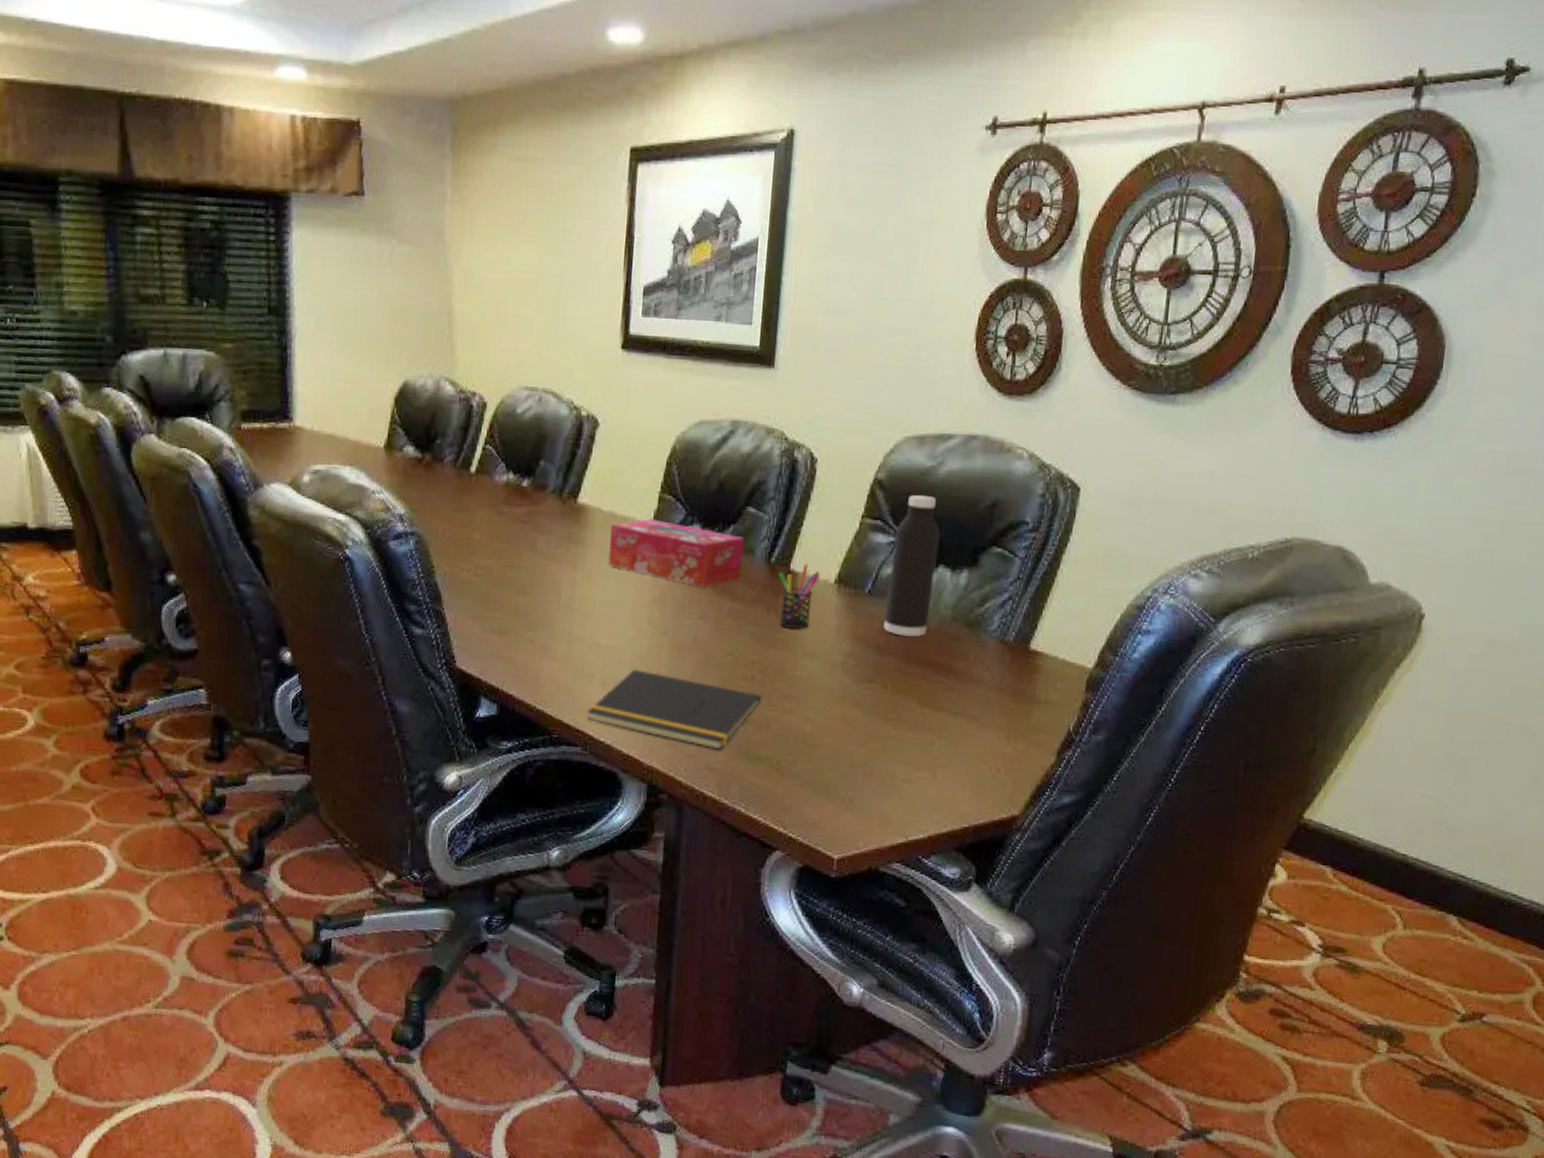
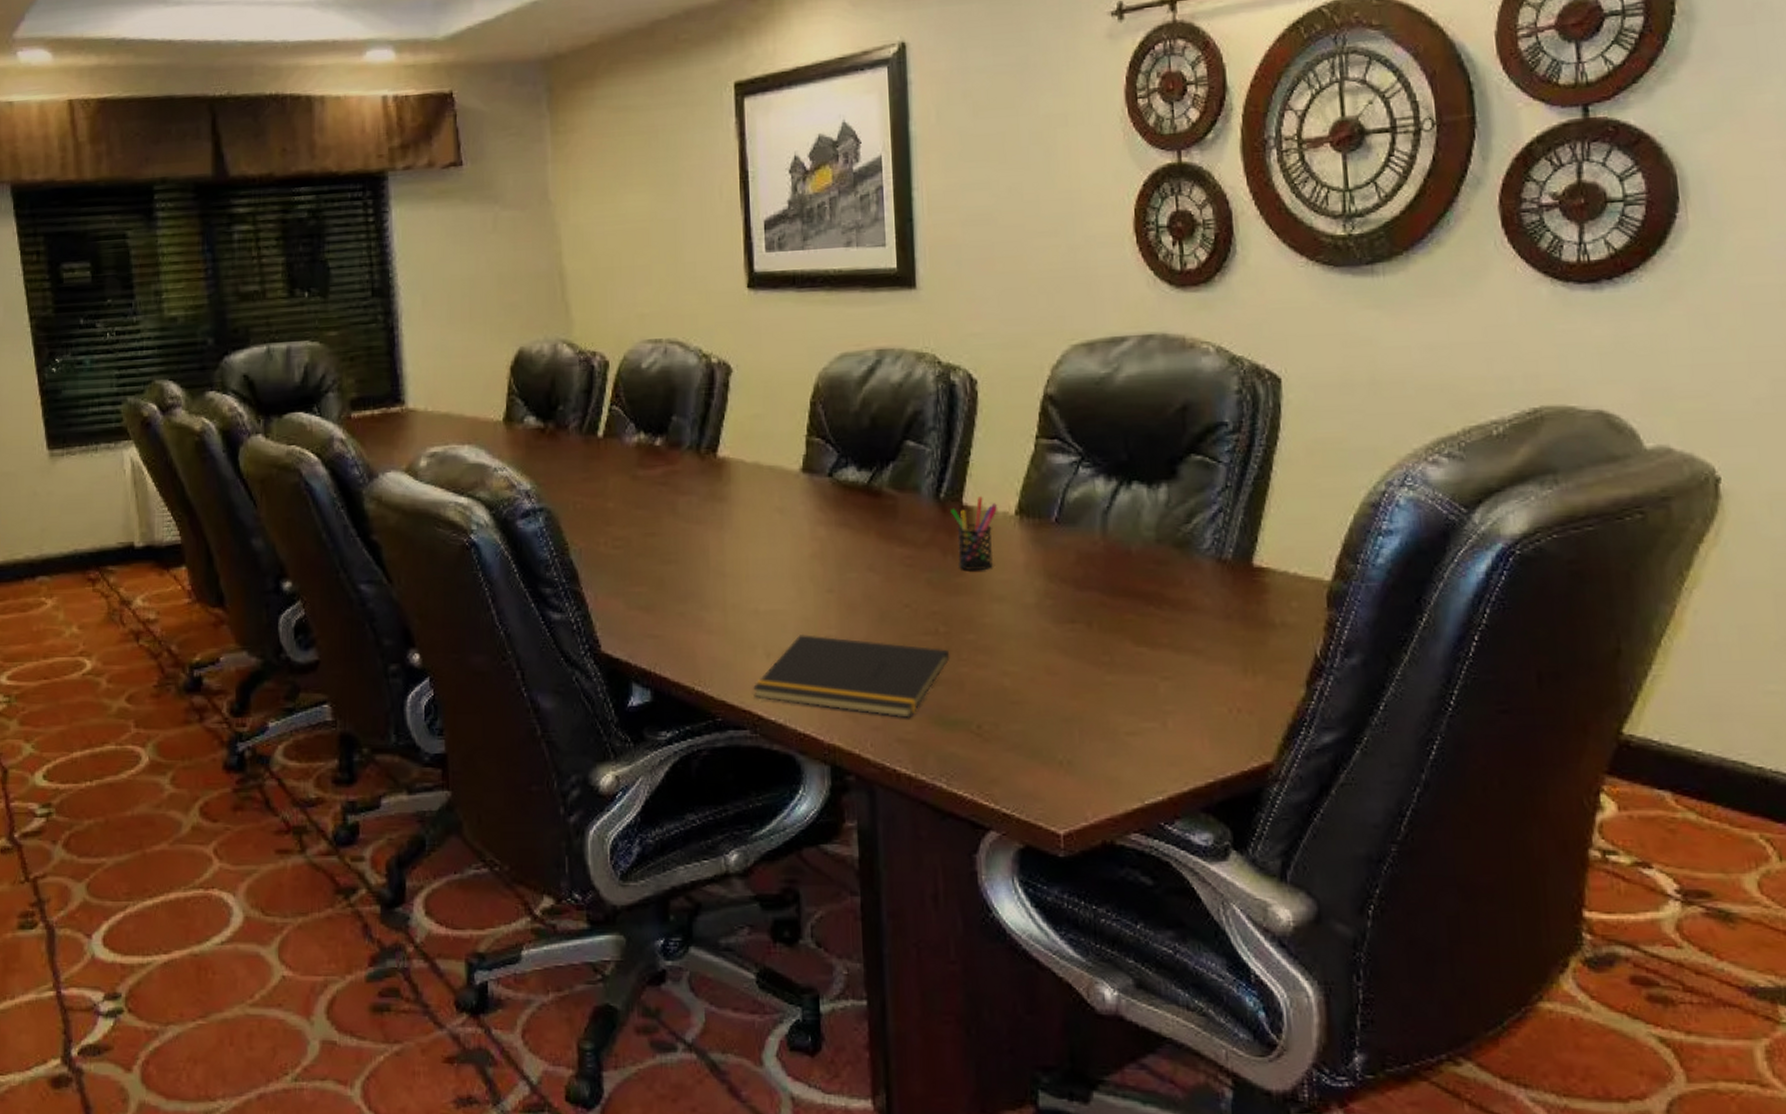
tissue box: present [608,519,745,587] -> none [757,465,909,535]
water bottle: present [883,495,941,637] -> none [1076,406,1130,566]

